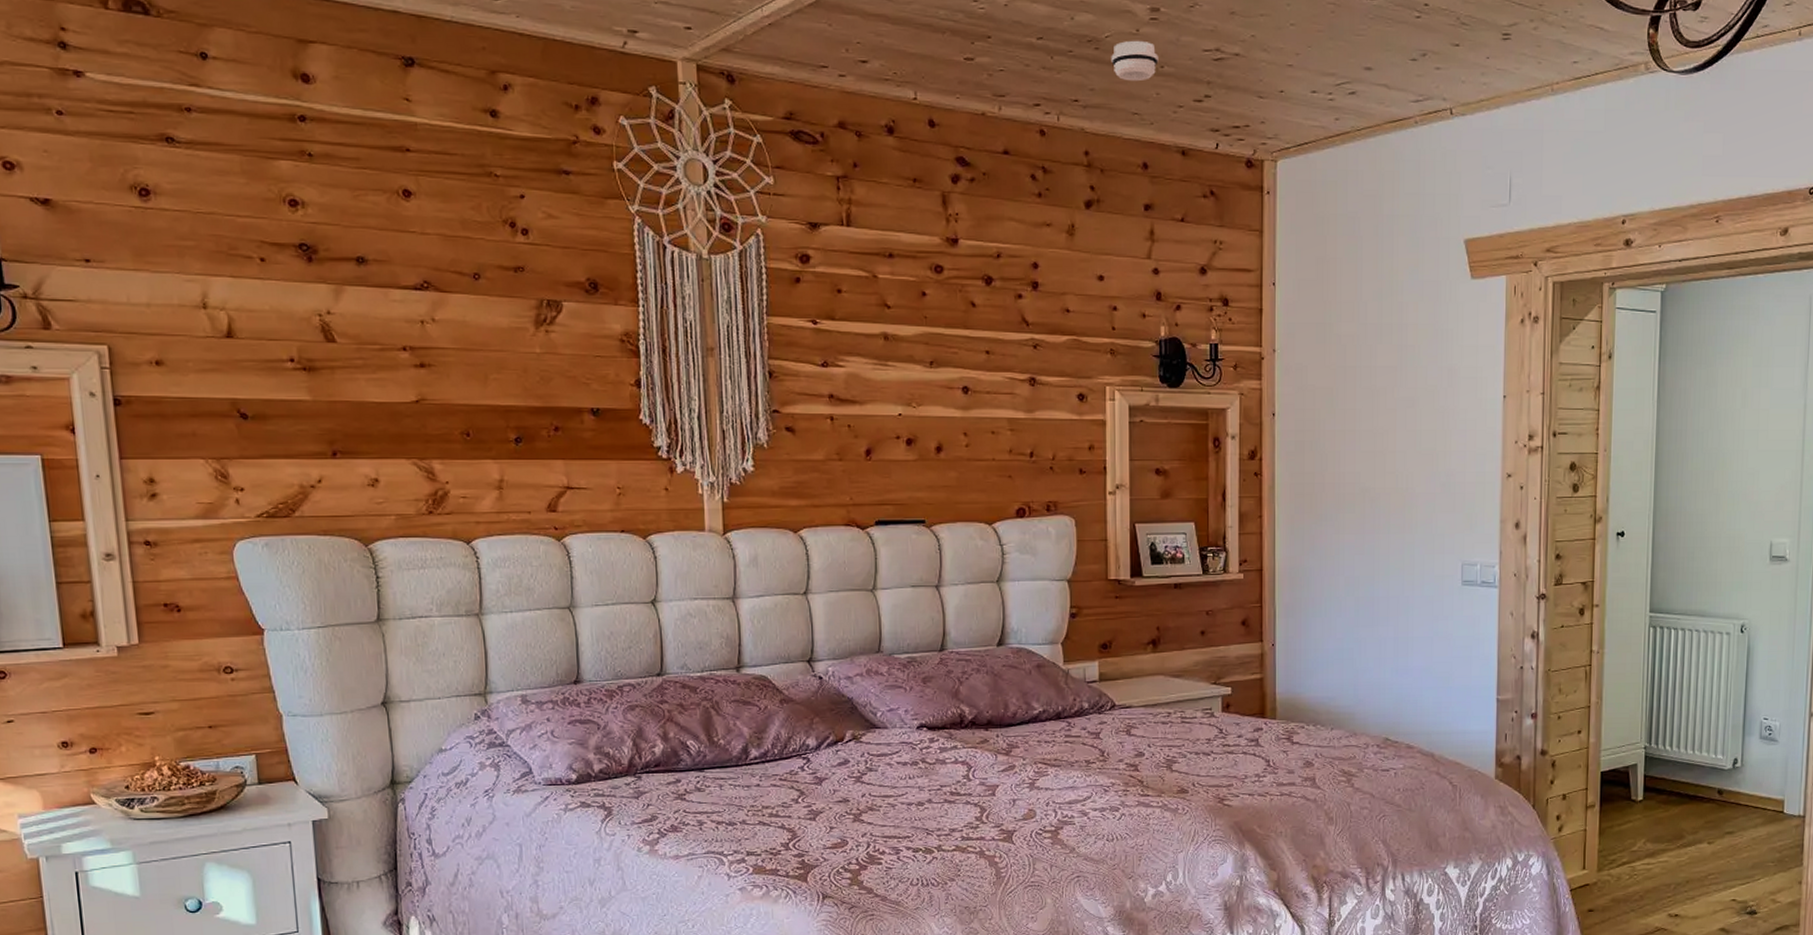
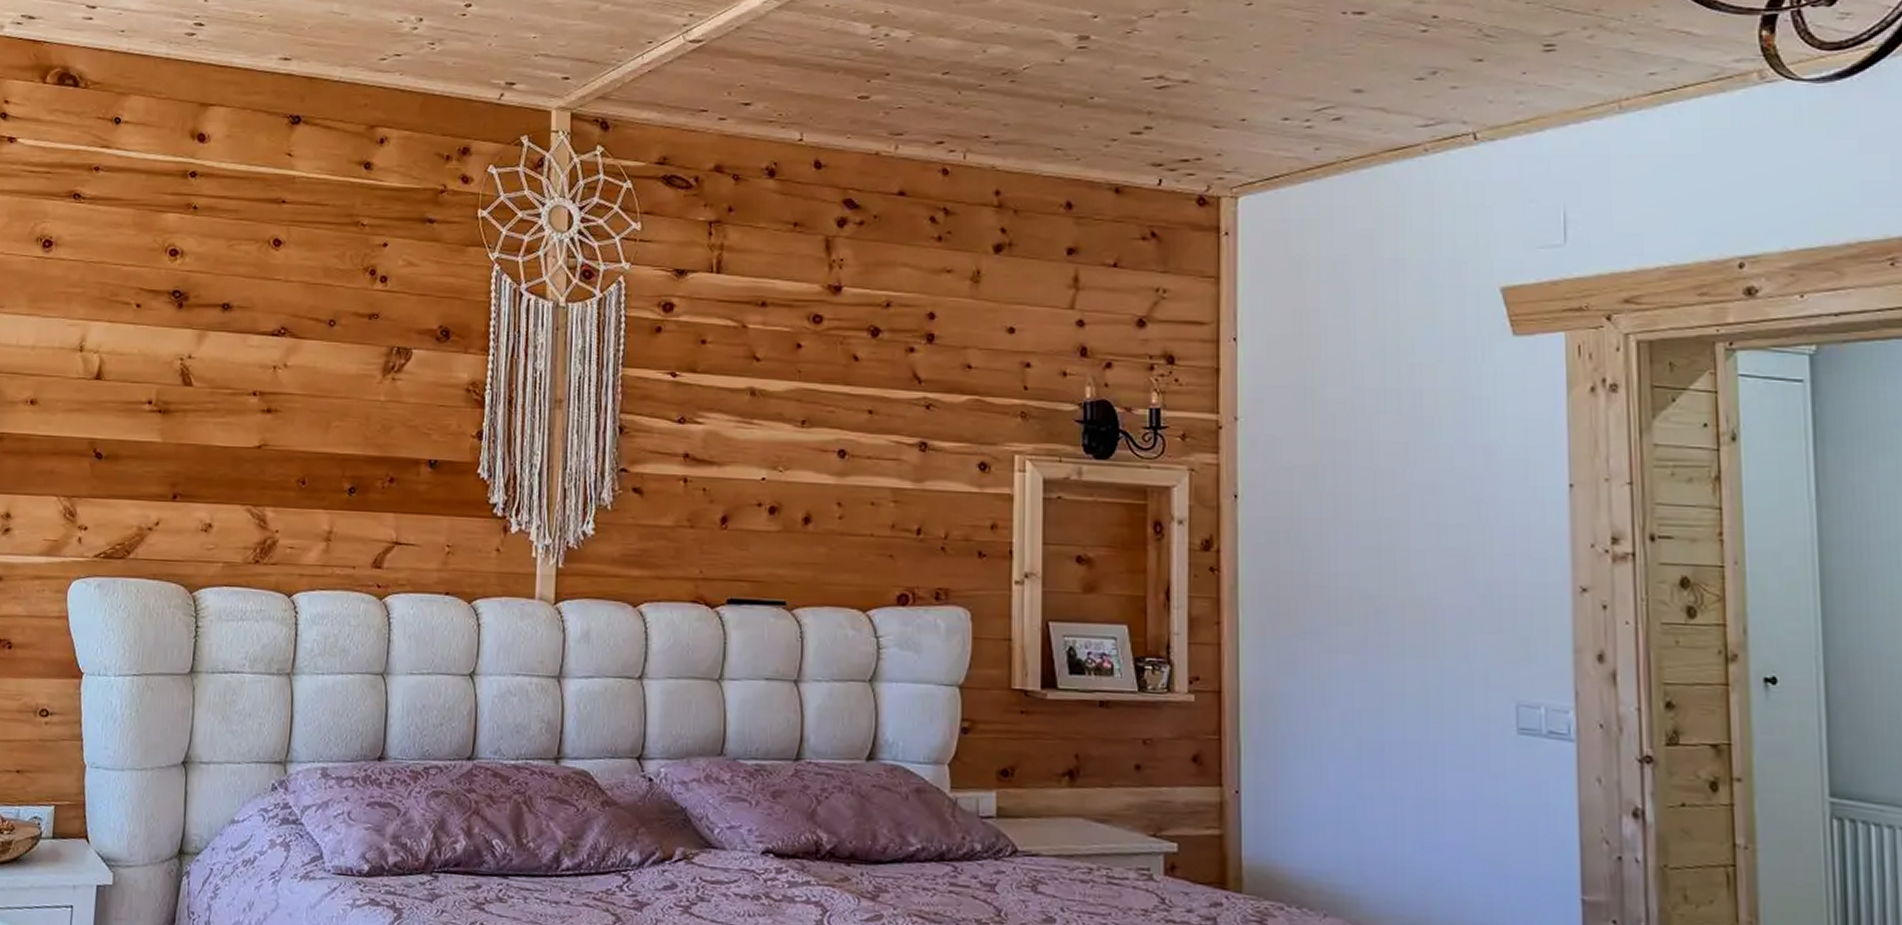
smoke detector: present [1111,40,1159,82] -> none [1030,71,1087,115]

